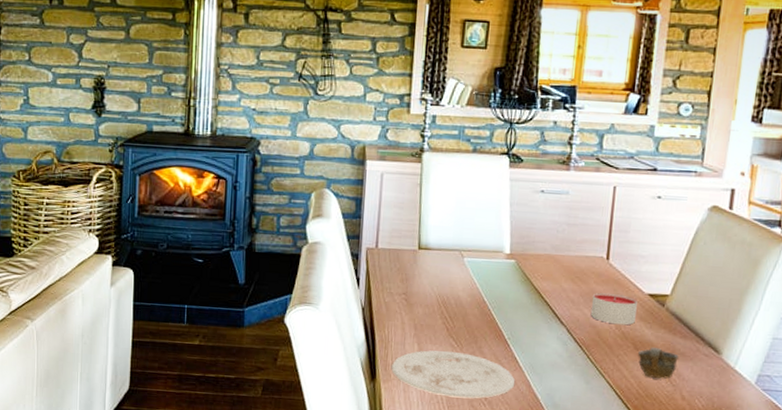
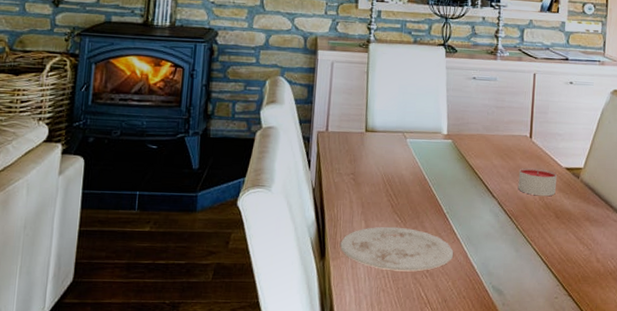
cup: present [638,347,679,379] -> none [559,216,593,244]

